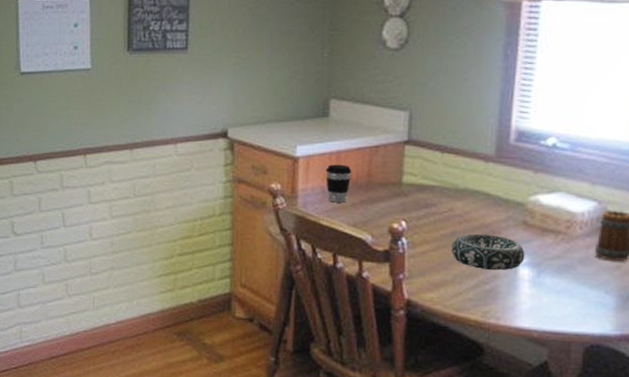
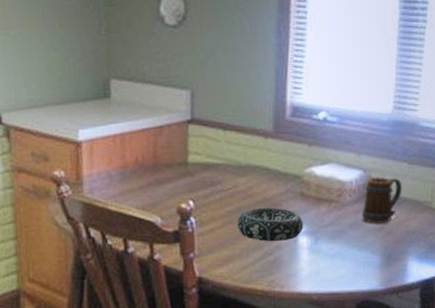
coffee cup: present [326,165,352,203] -> none [110,147,138,187]

